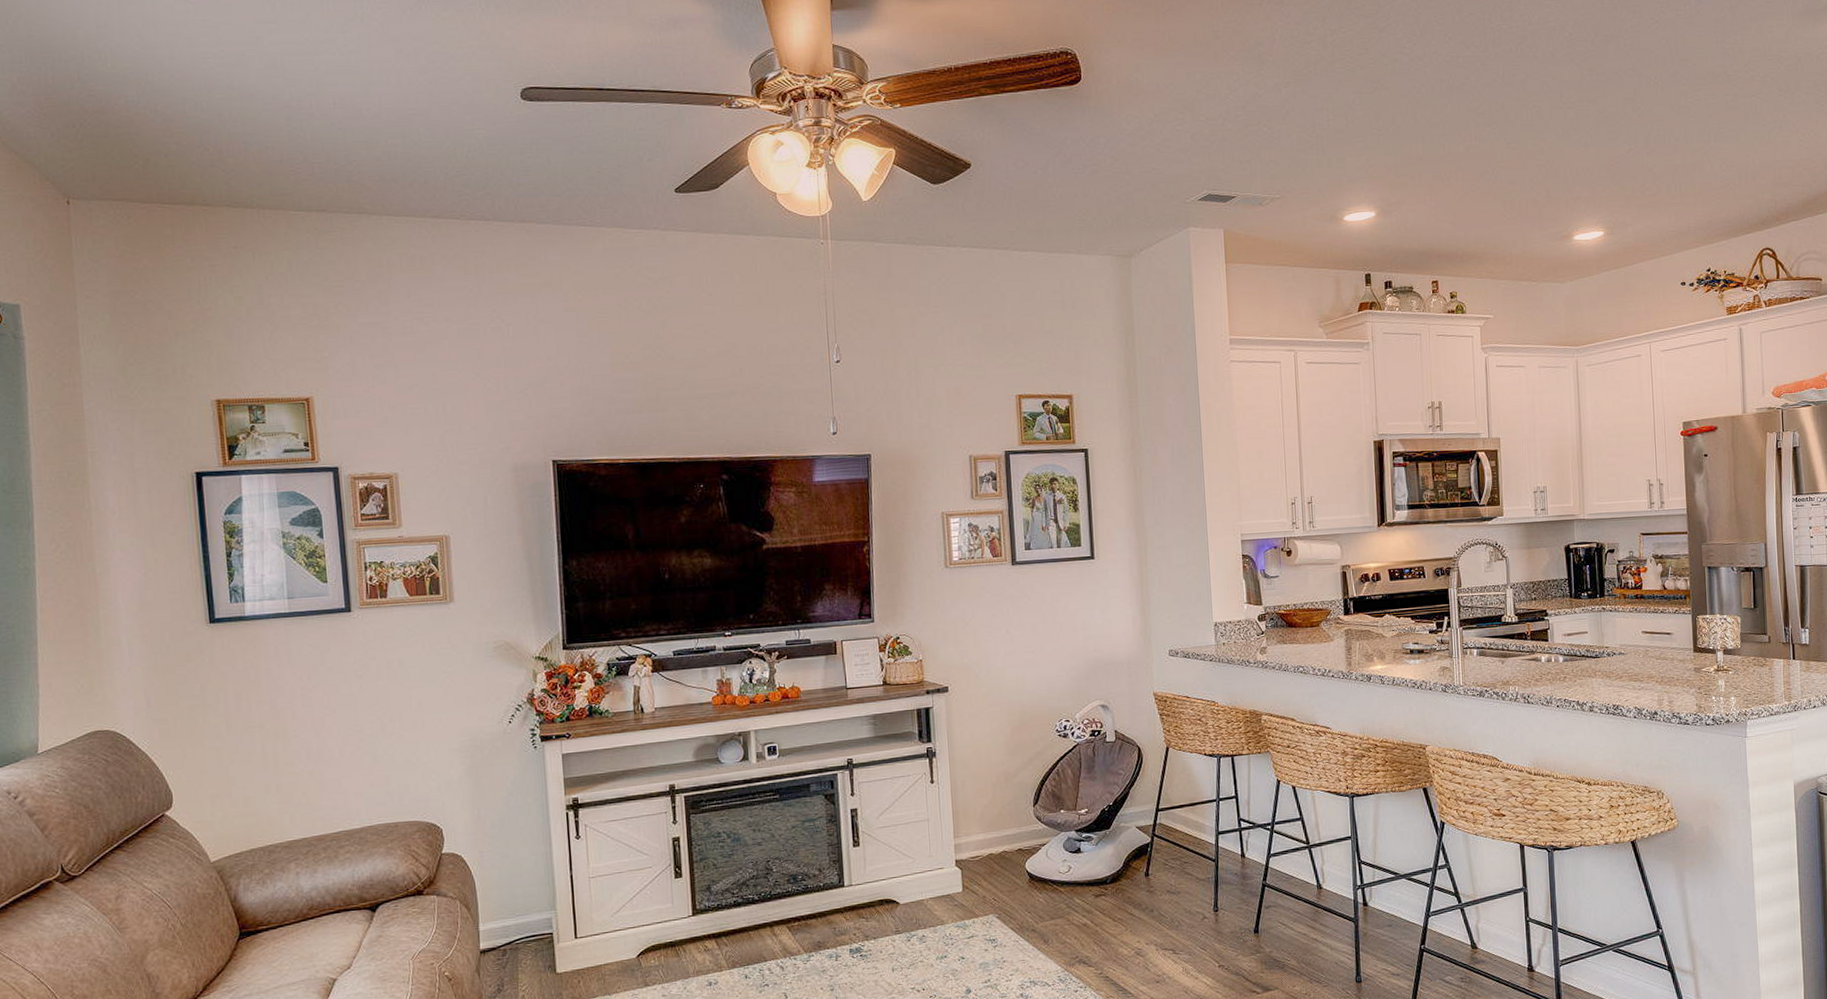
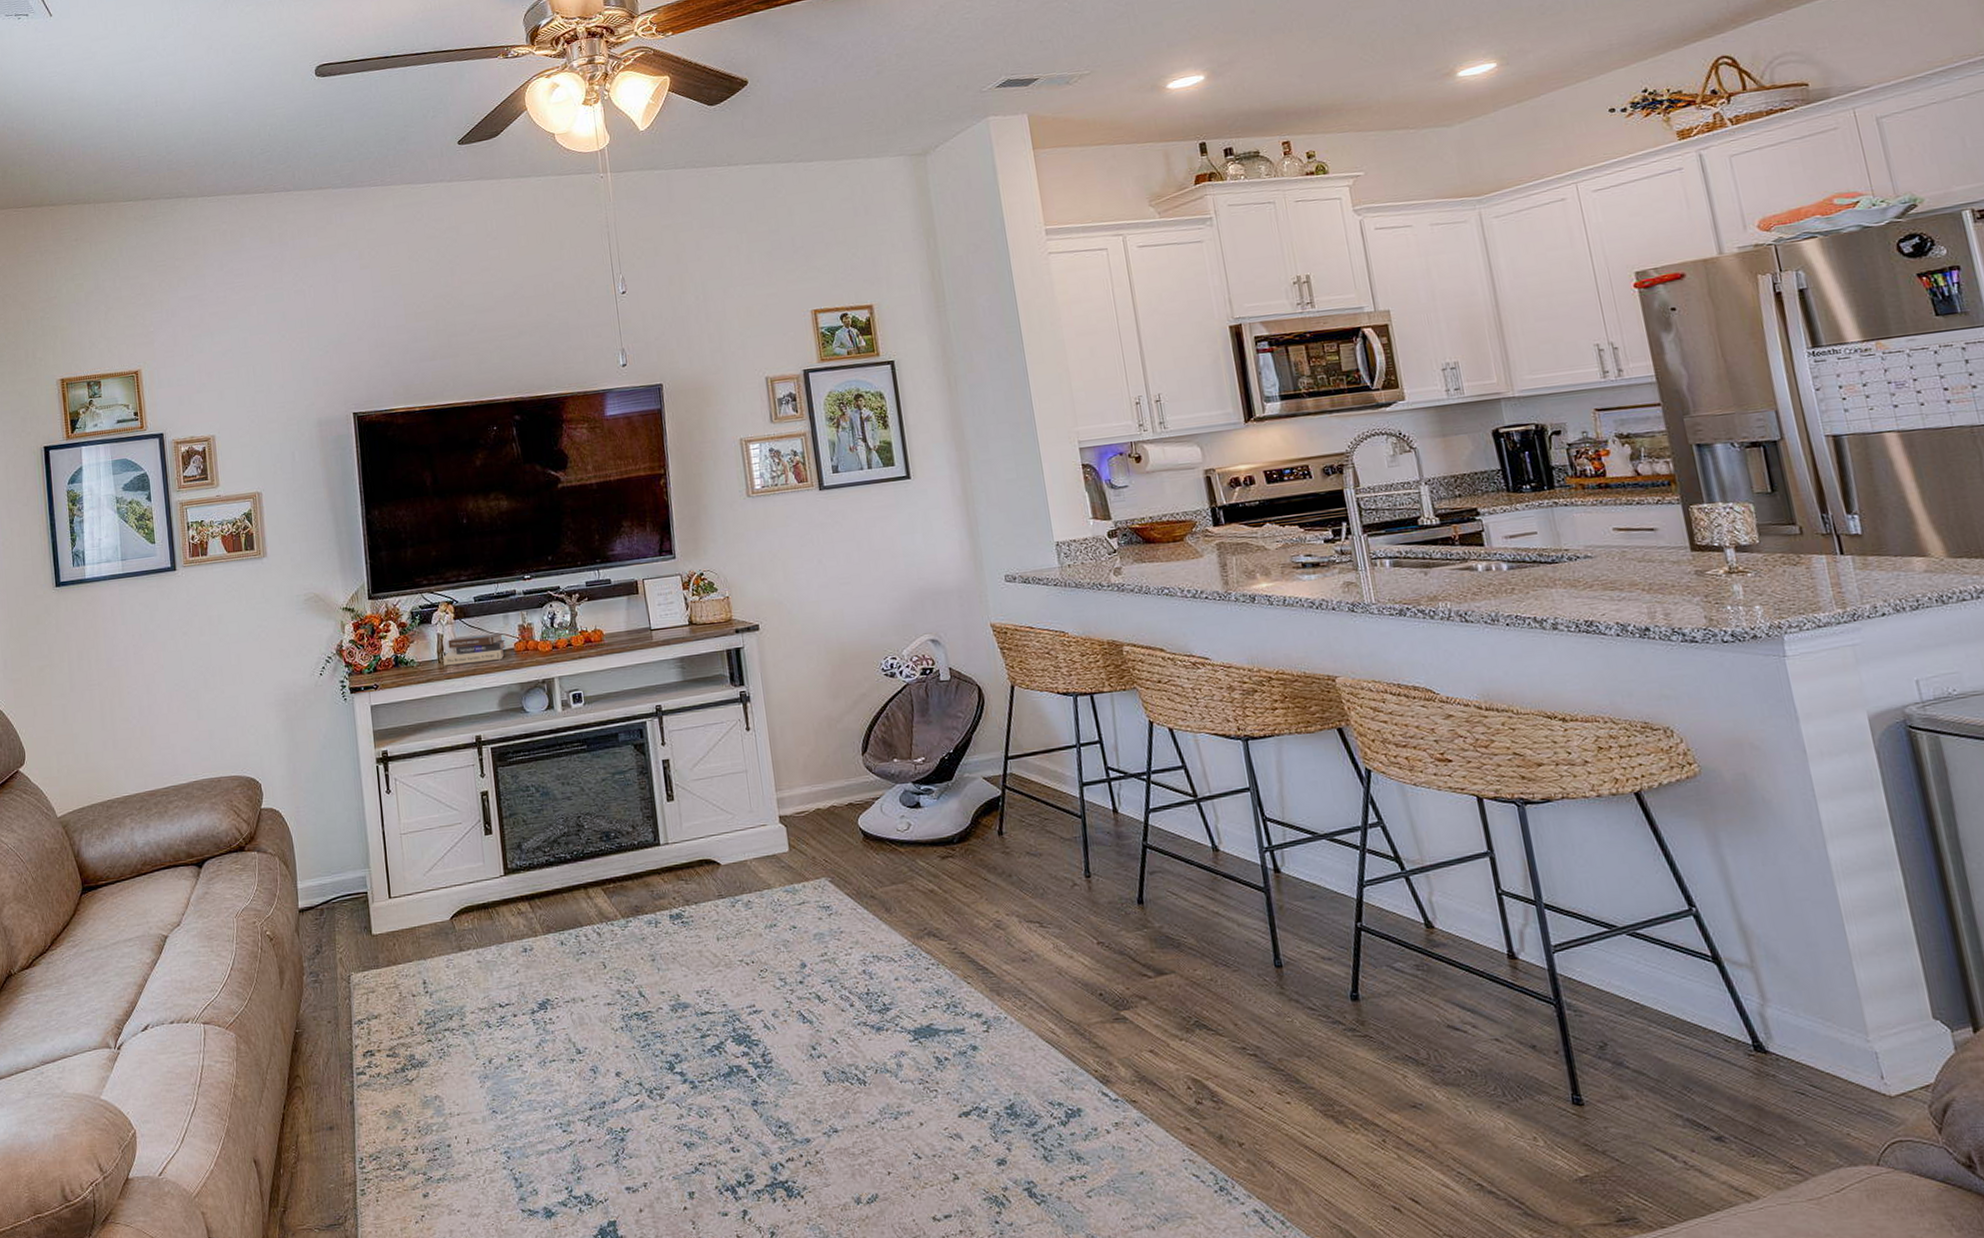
books: none [639,686,703,718] -> present [443,632,505,667]

